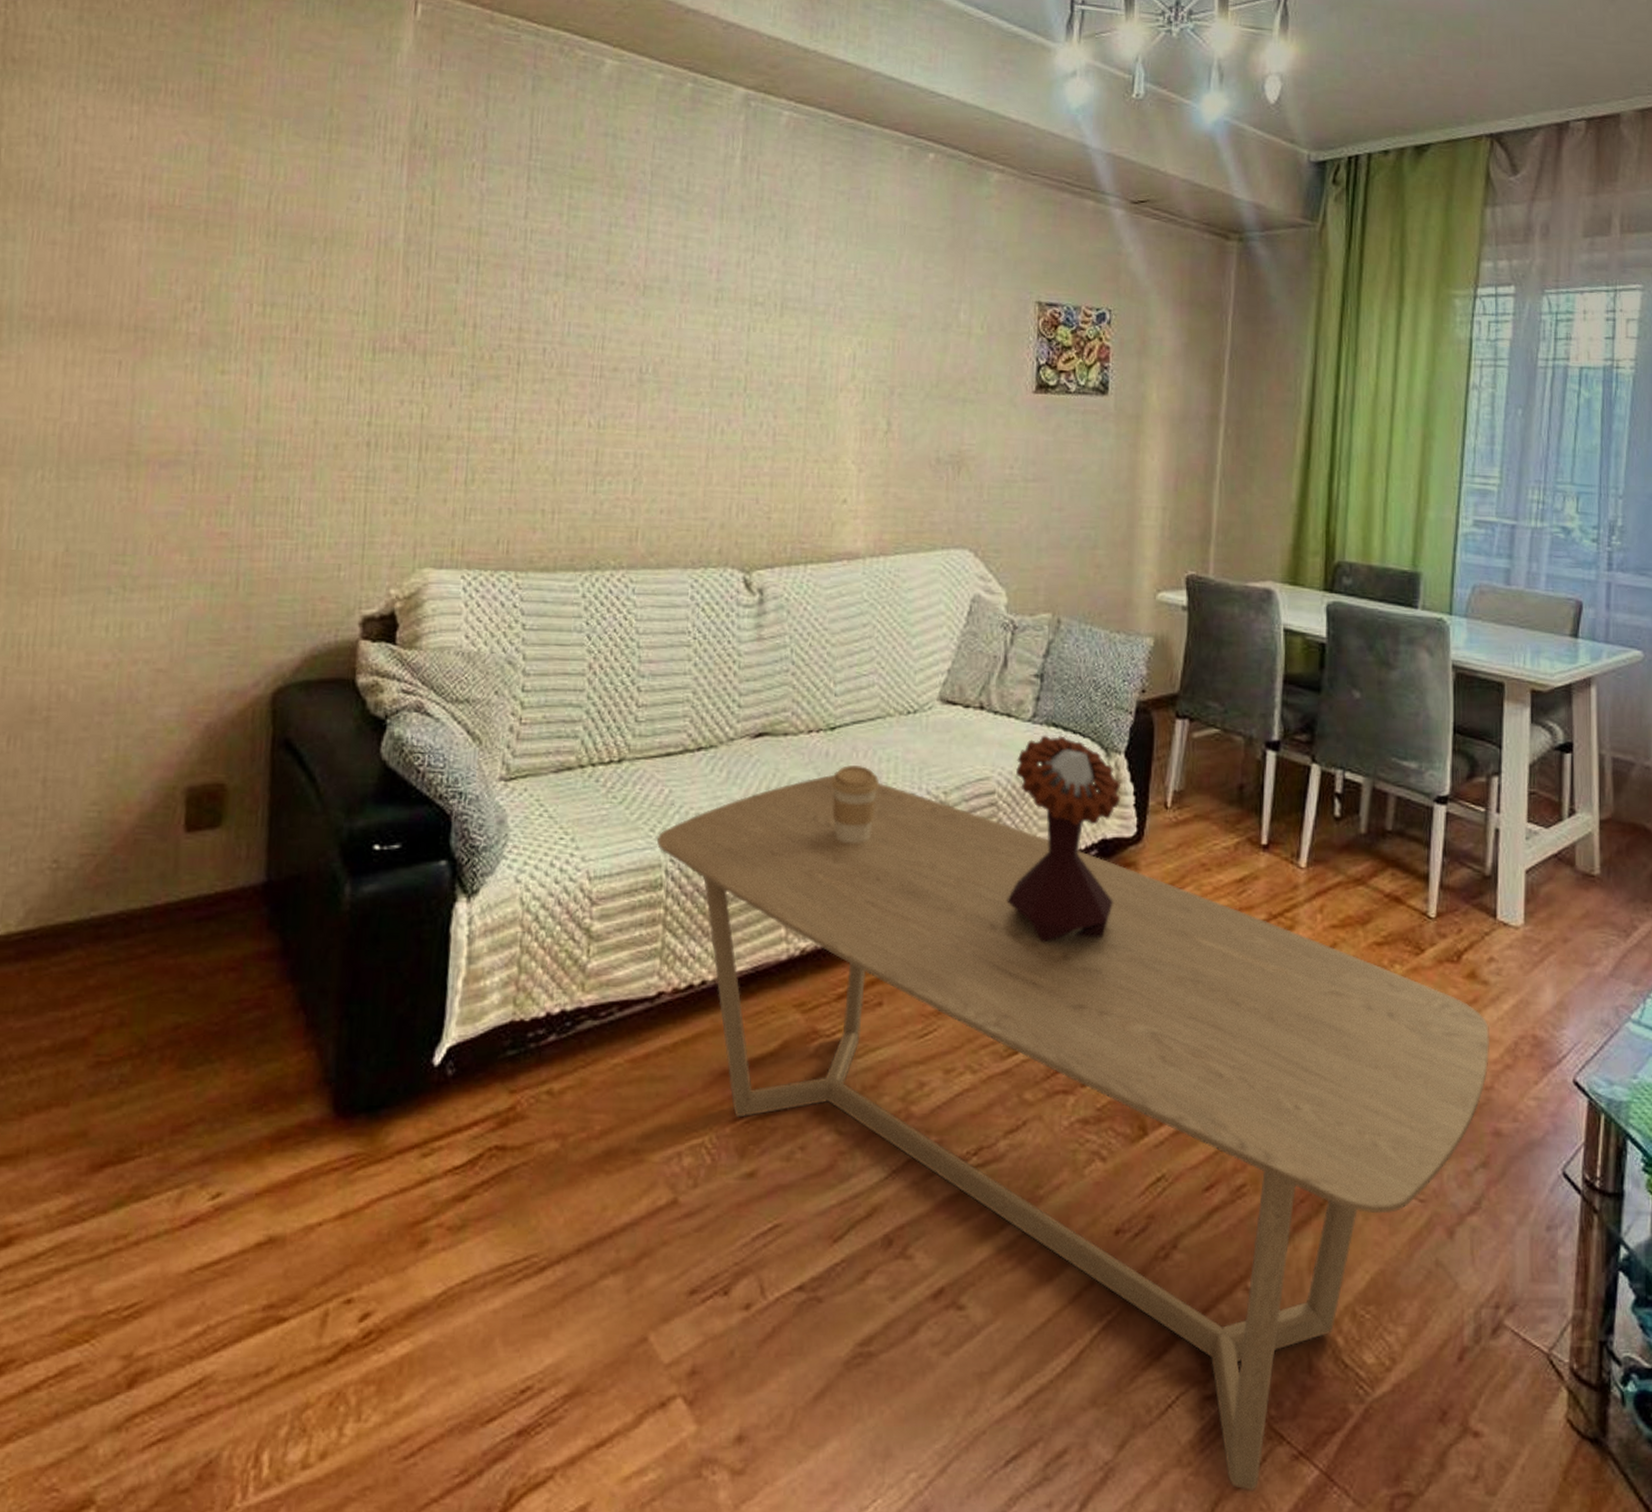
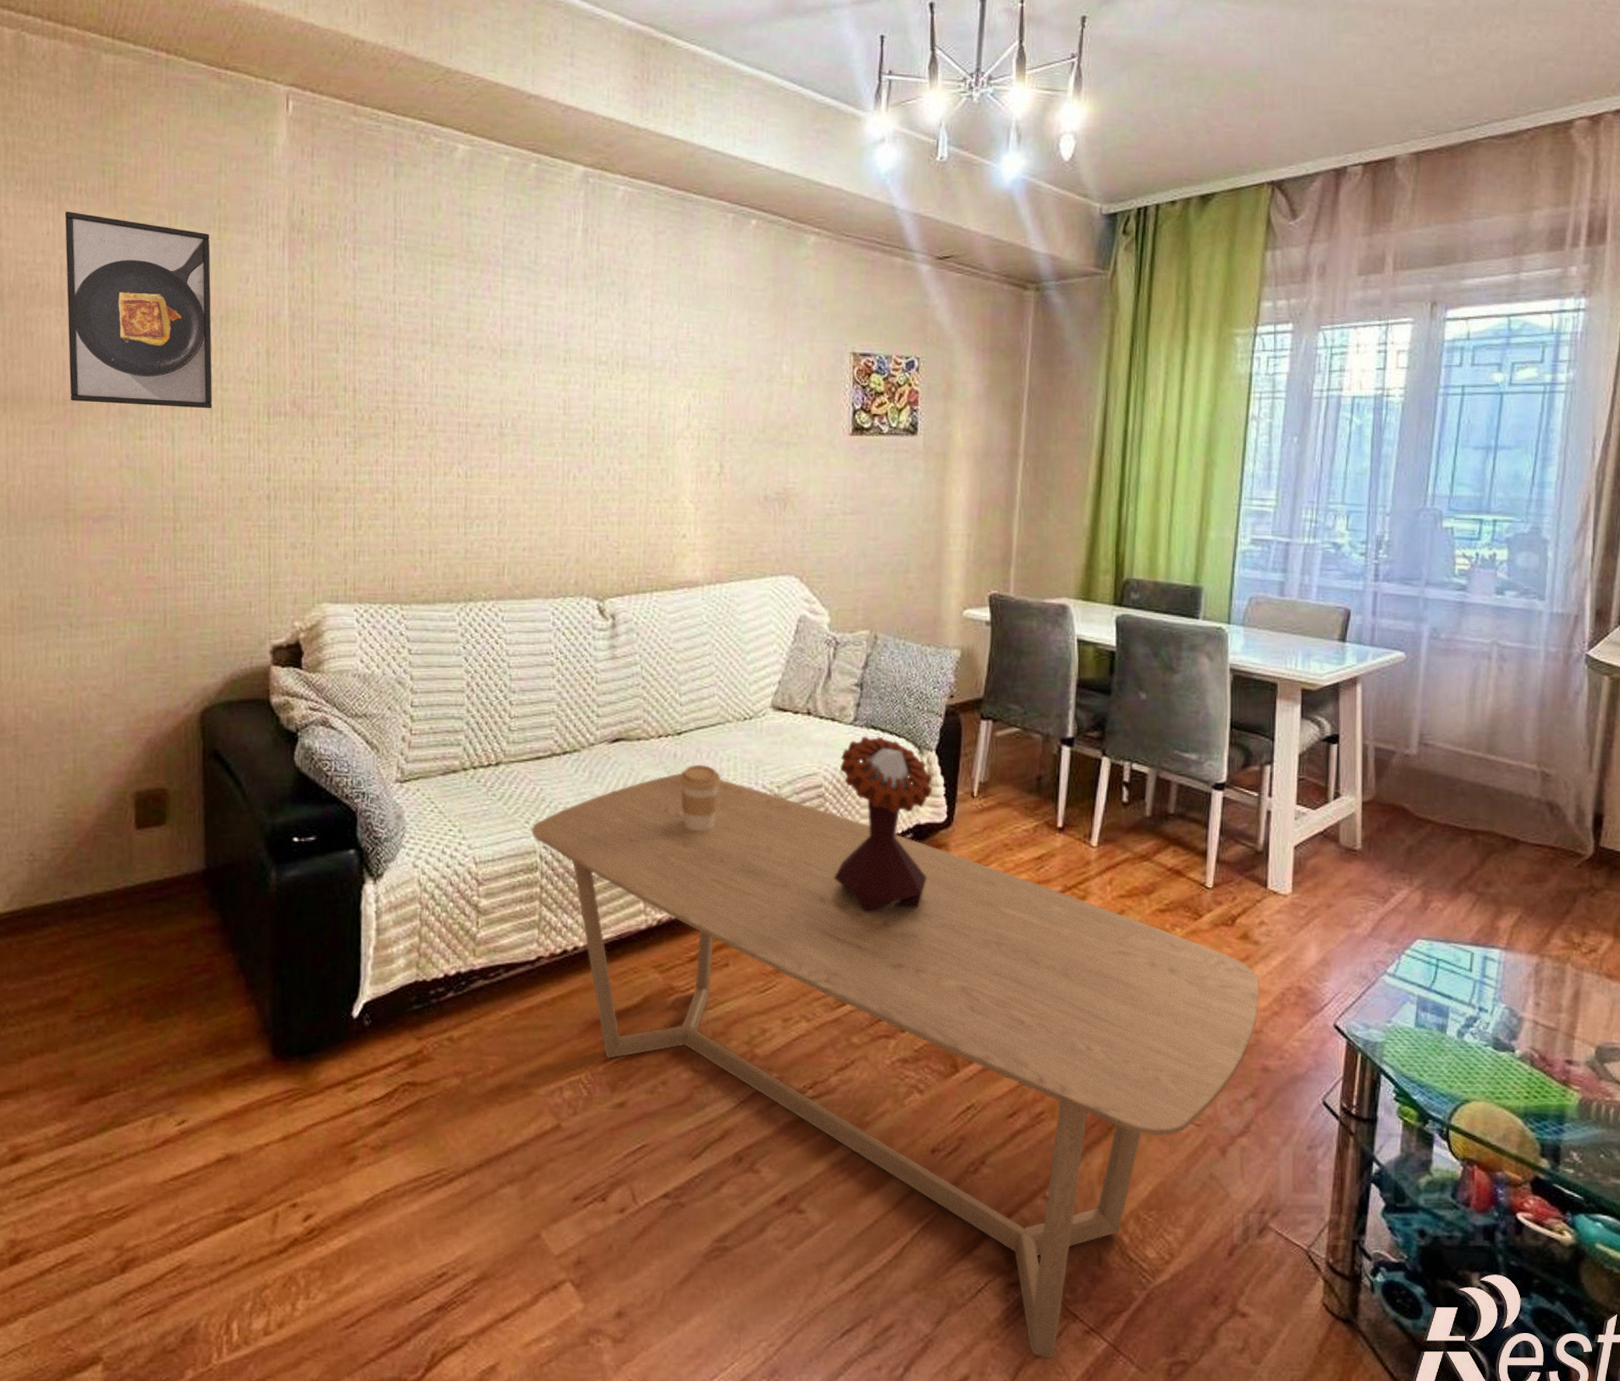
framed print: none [143,115,319,342] -> present [64,212,213,409]

